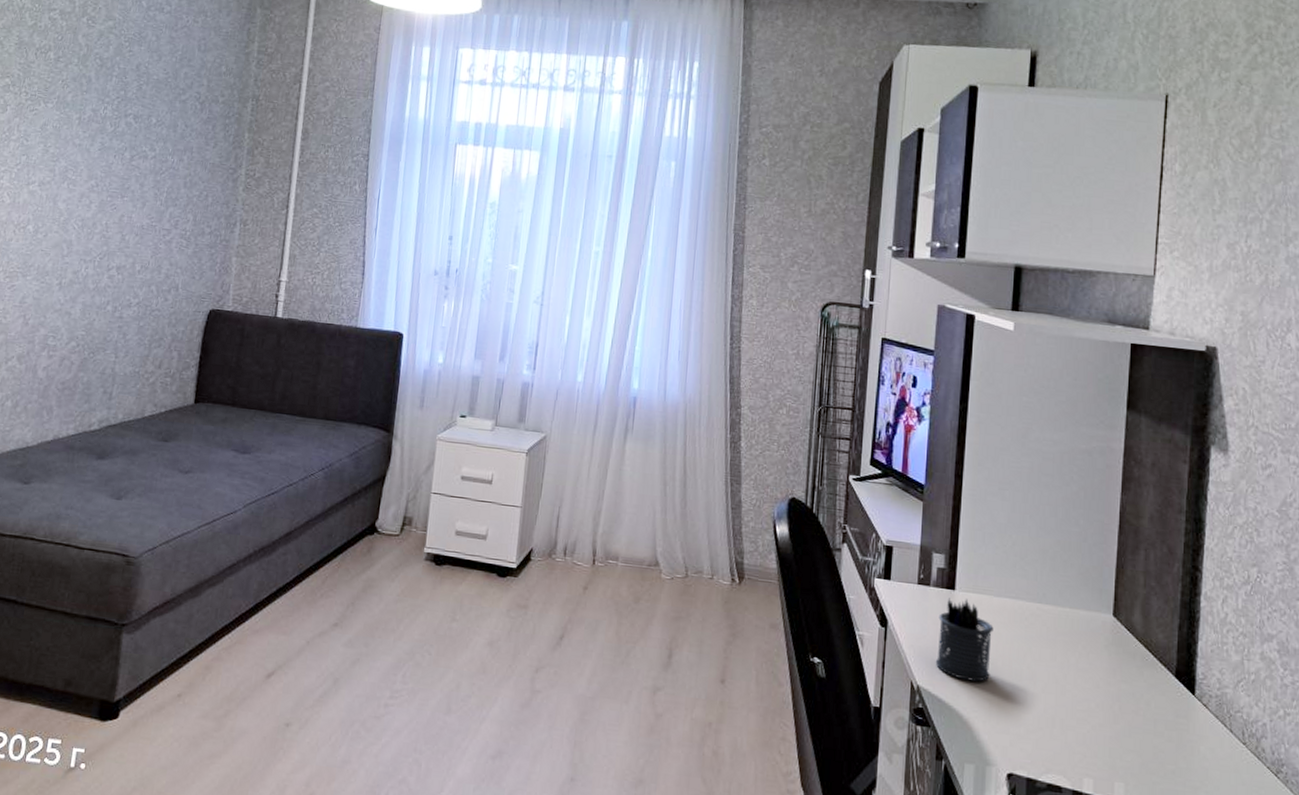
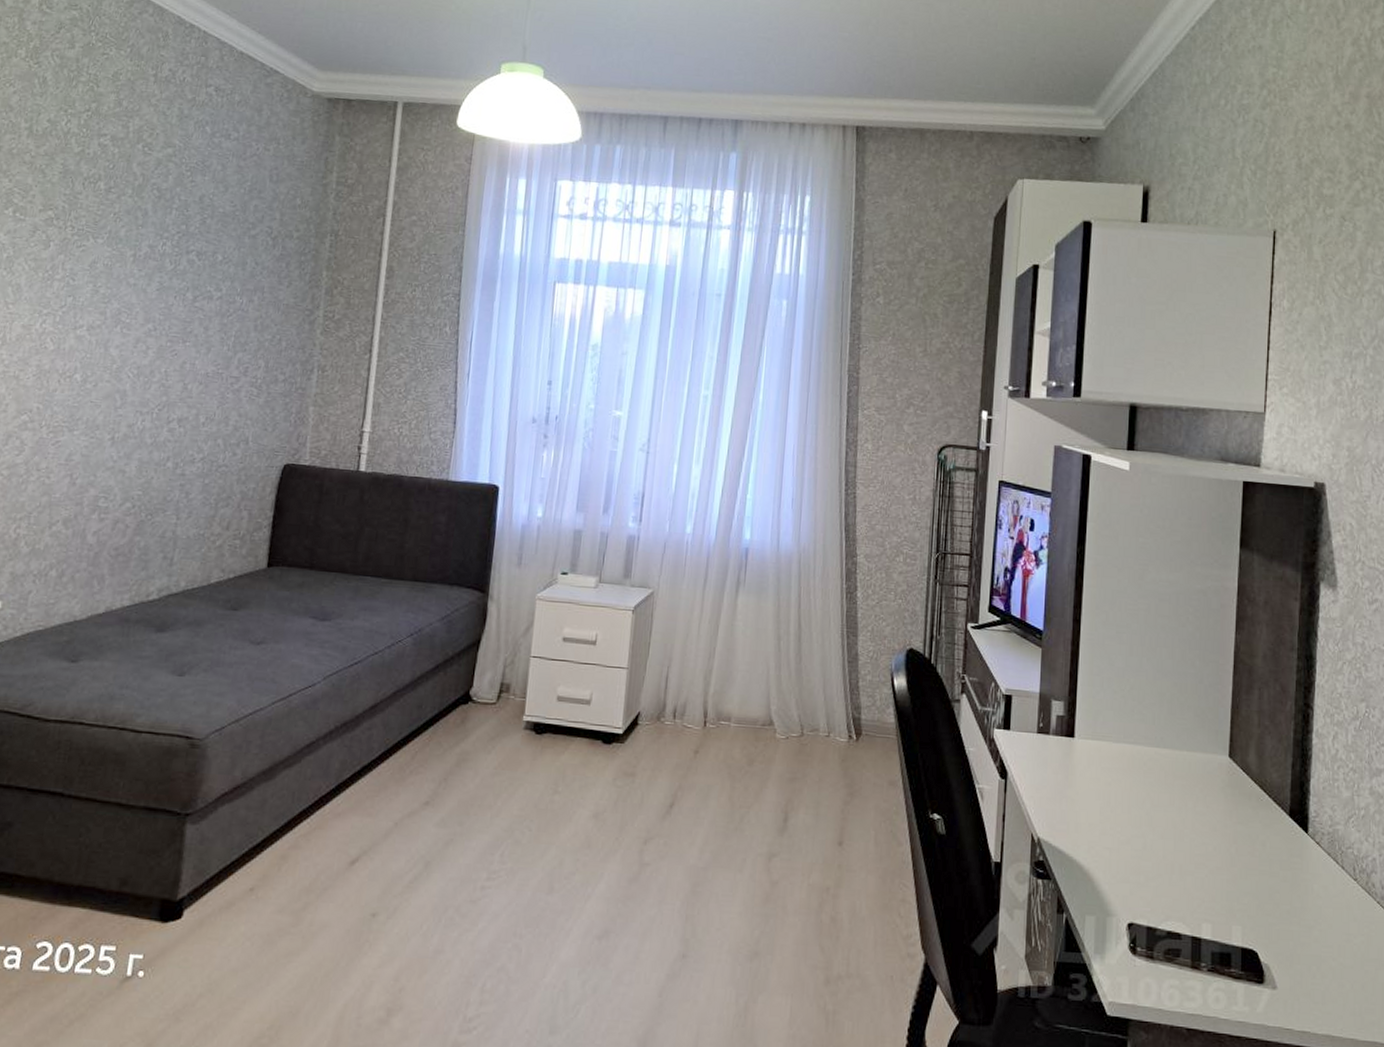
pen holder: present [935,598,994,682] -> none [1055,745,1113,831]

